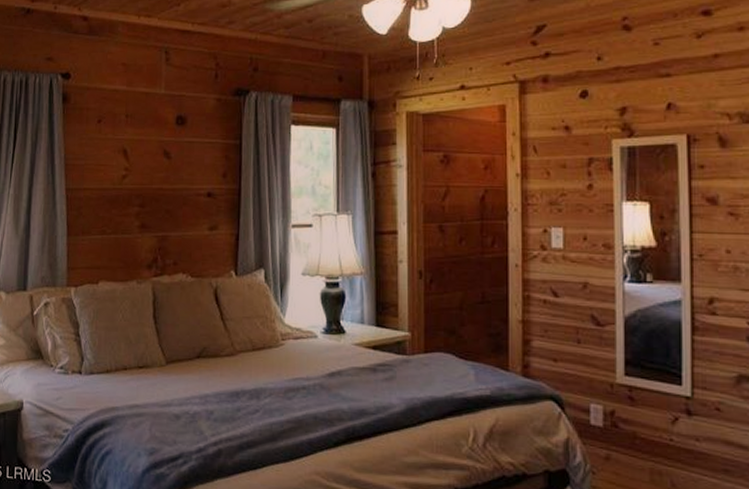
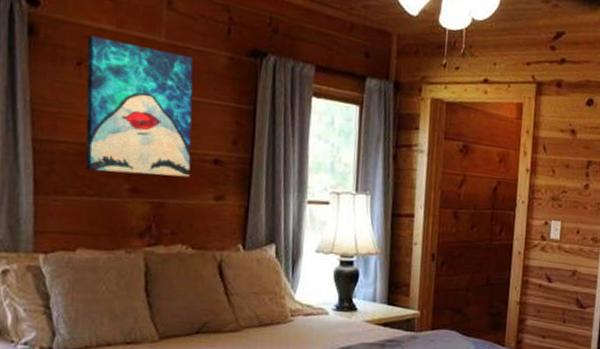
wall art: none [105,97,188,212] -> present [85,36,194,177]

